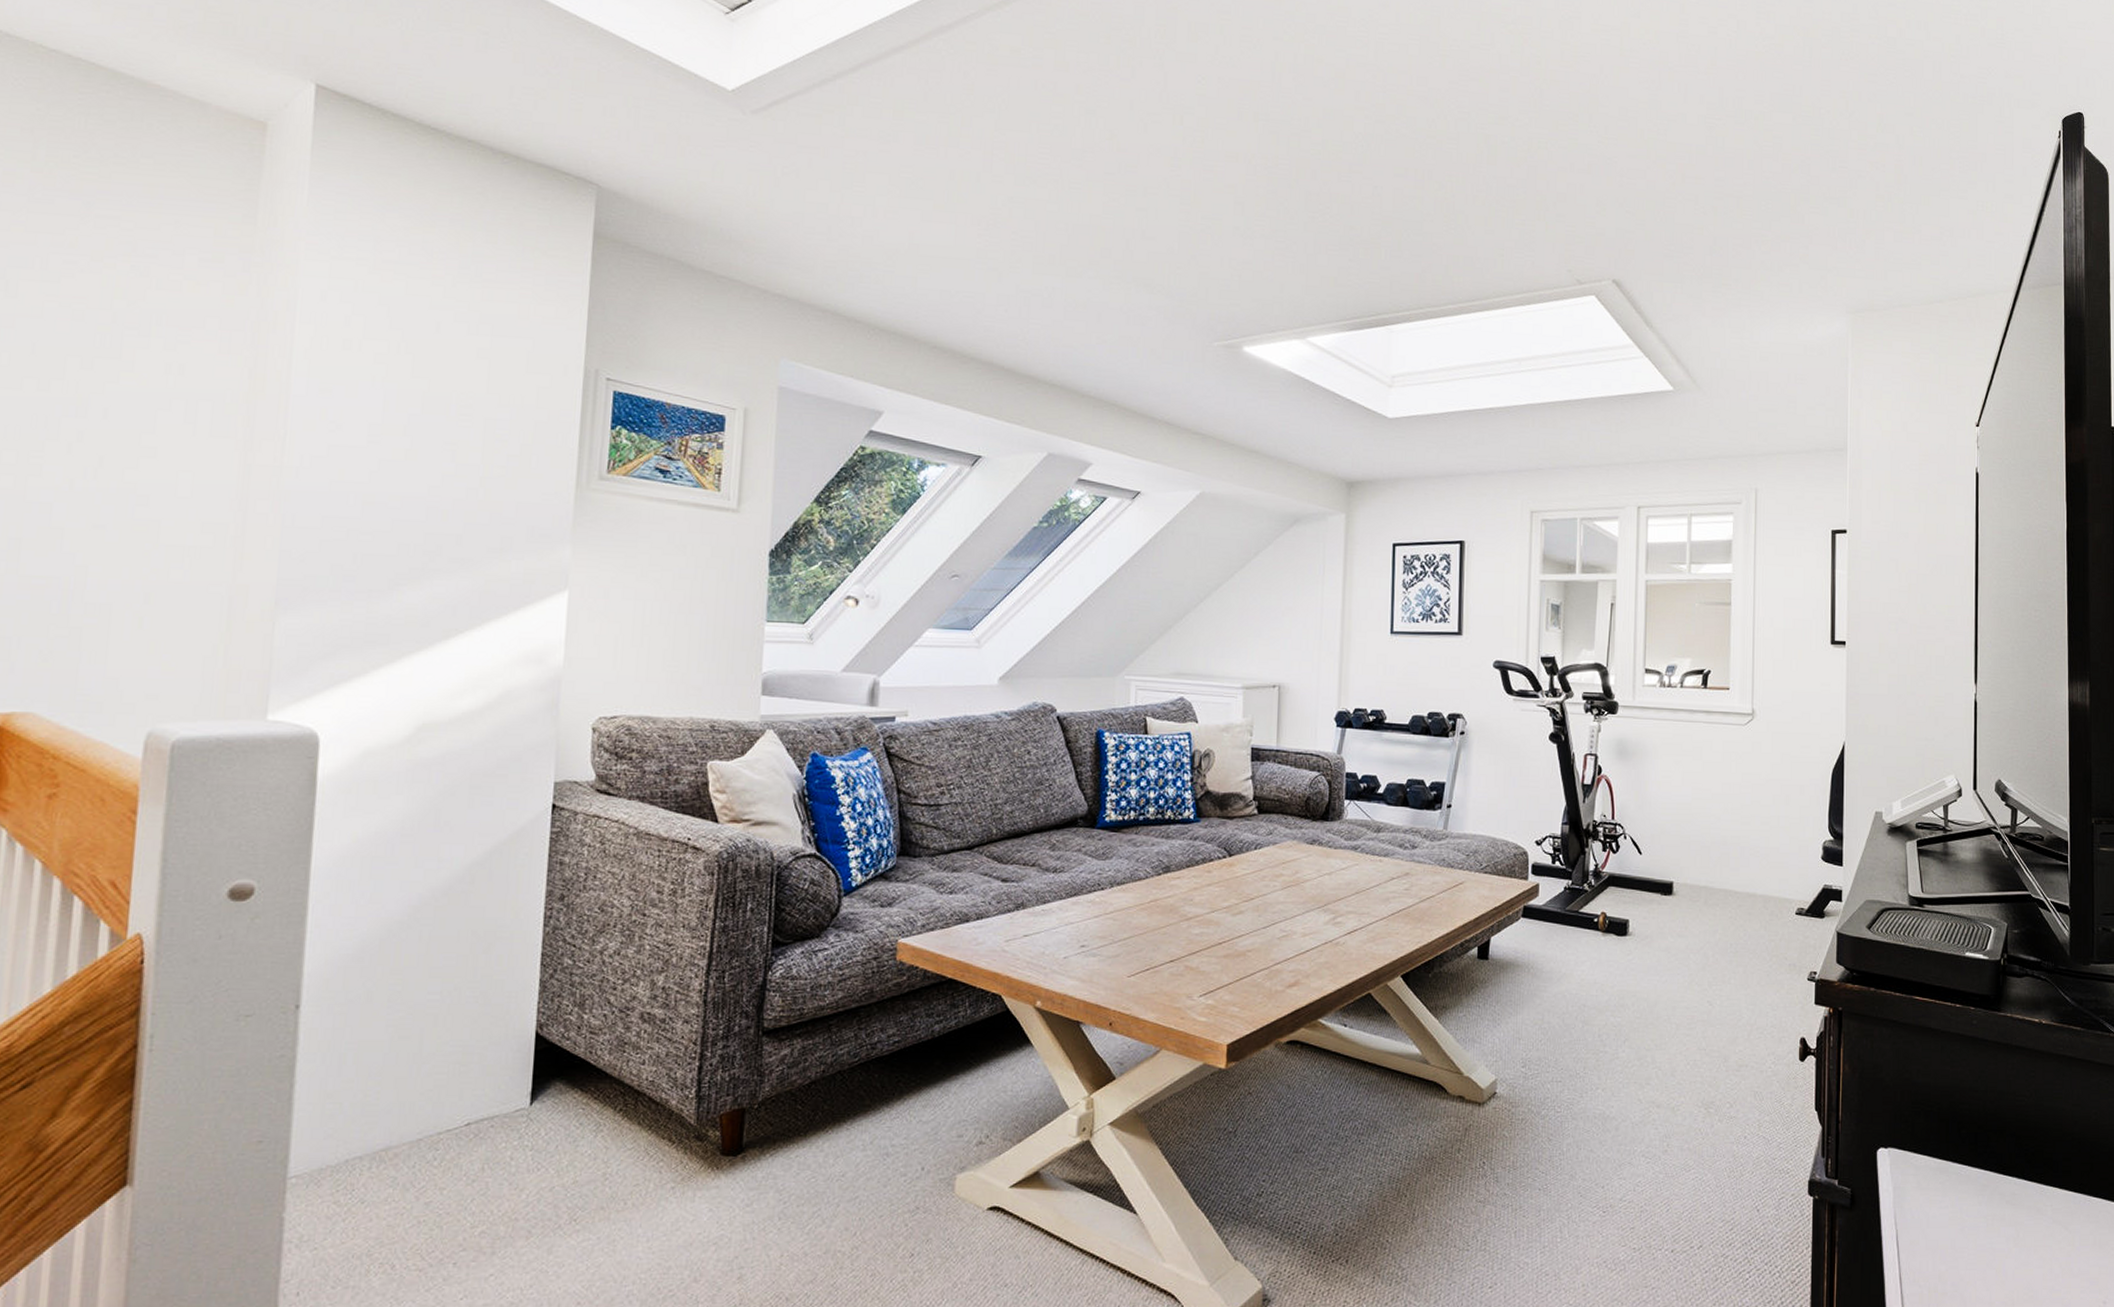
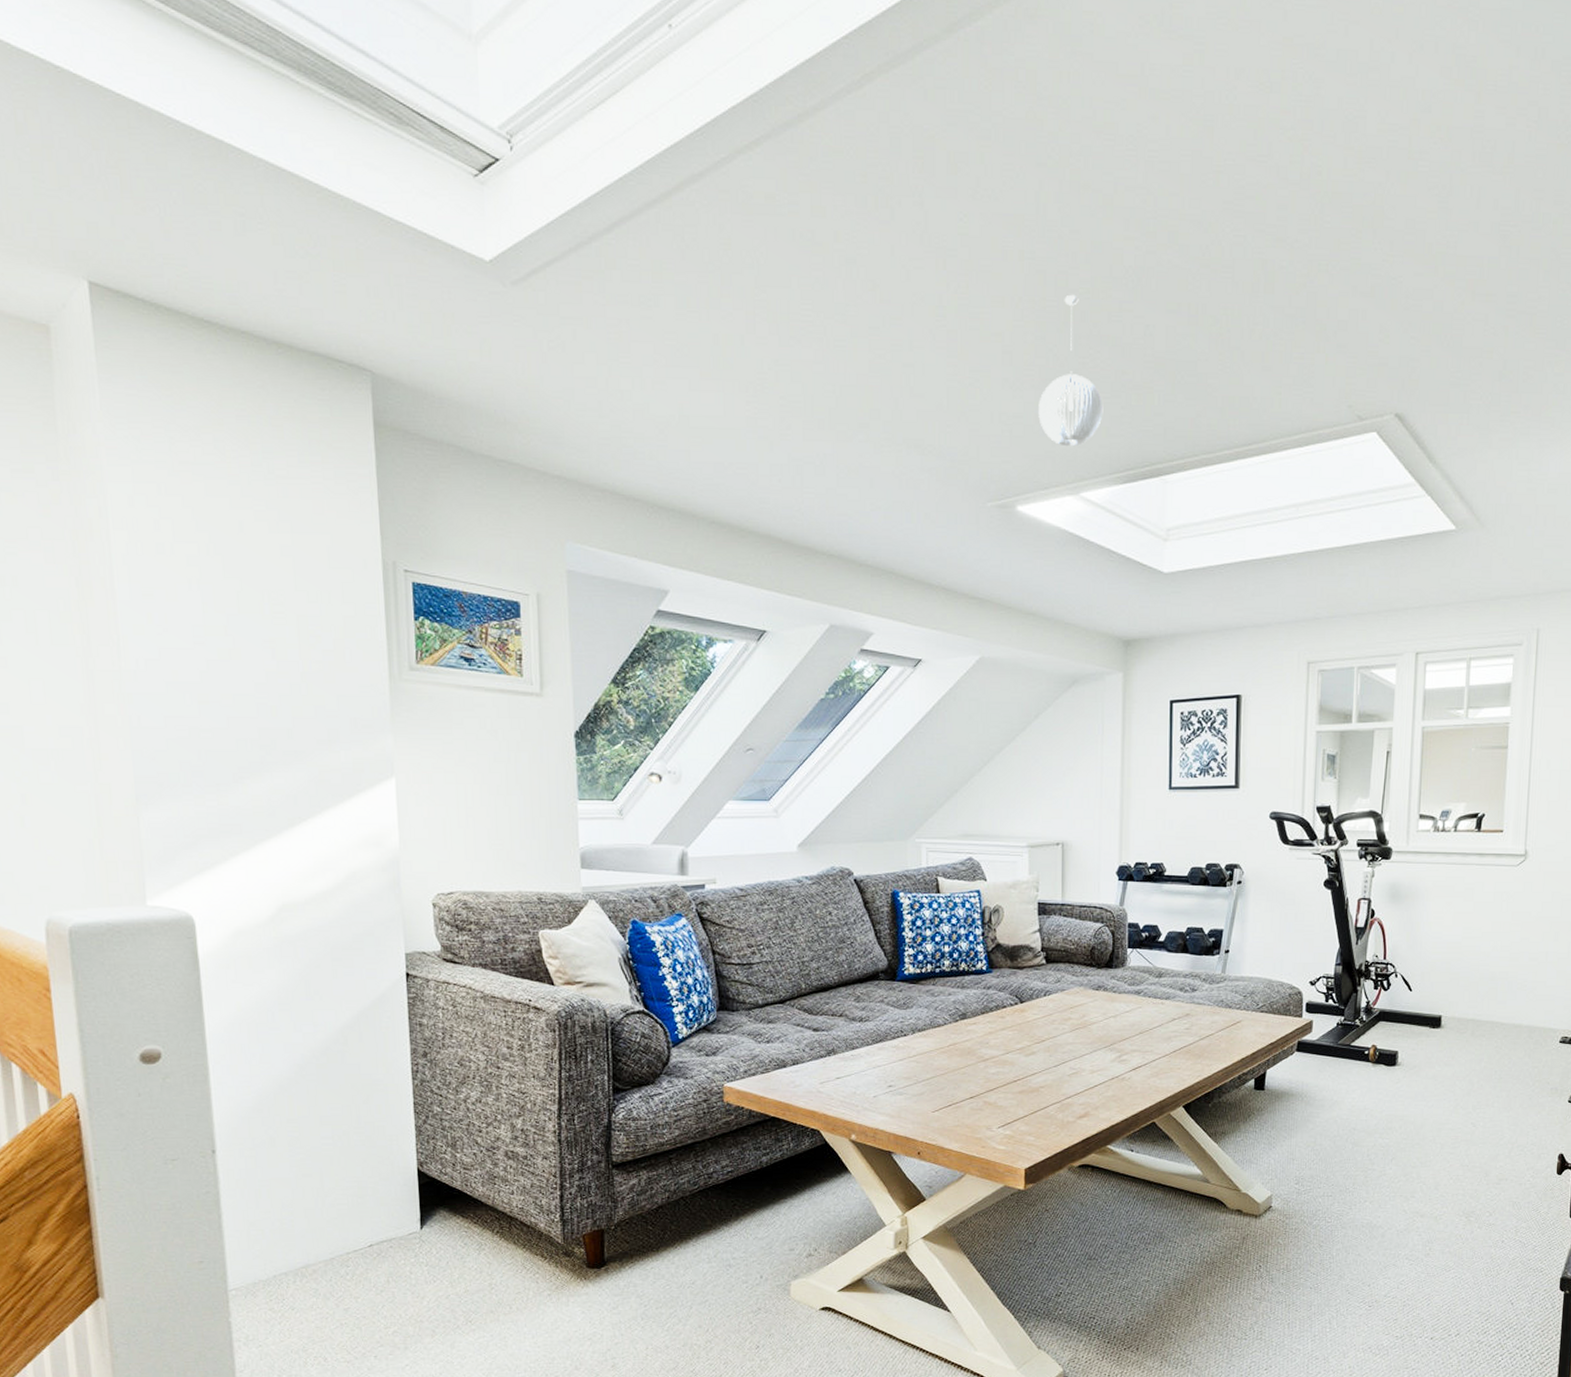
pendant light: none [1267,154,1332,294] -> present [1038,294,1104,447]

